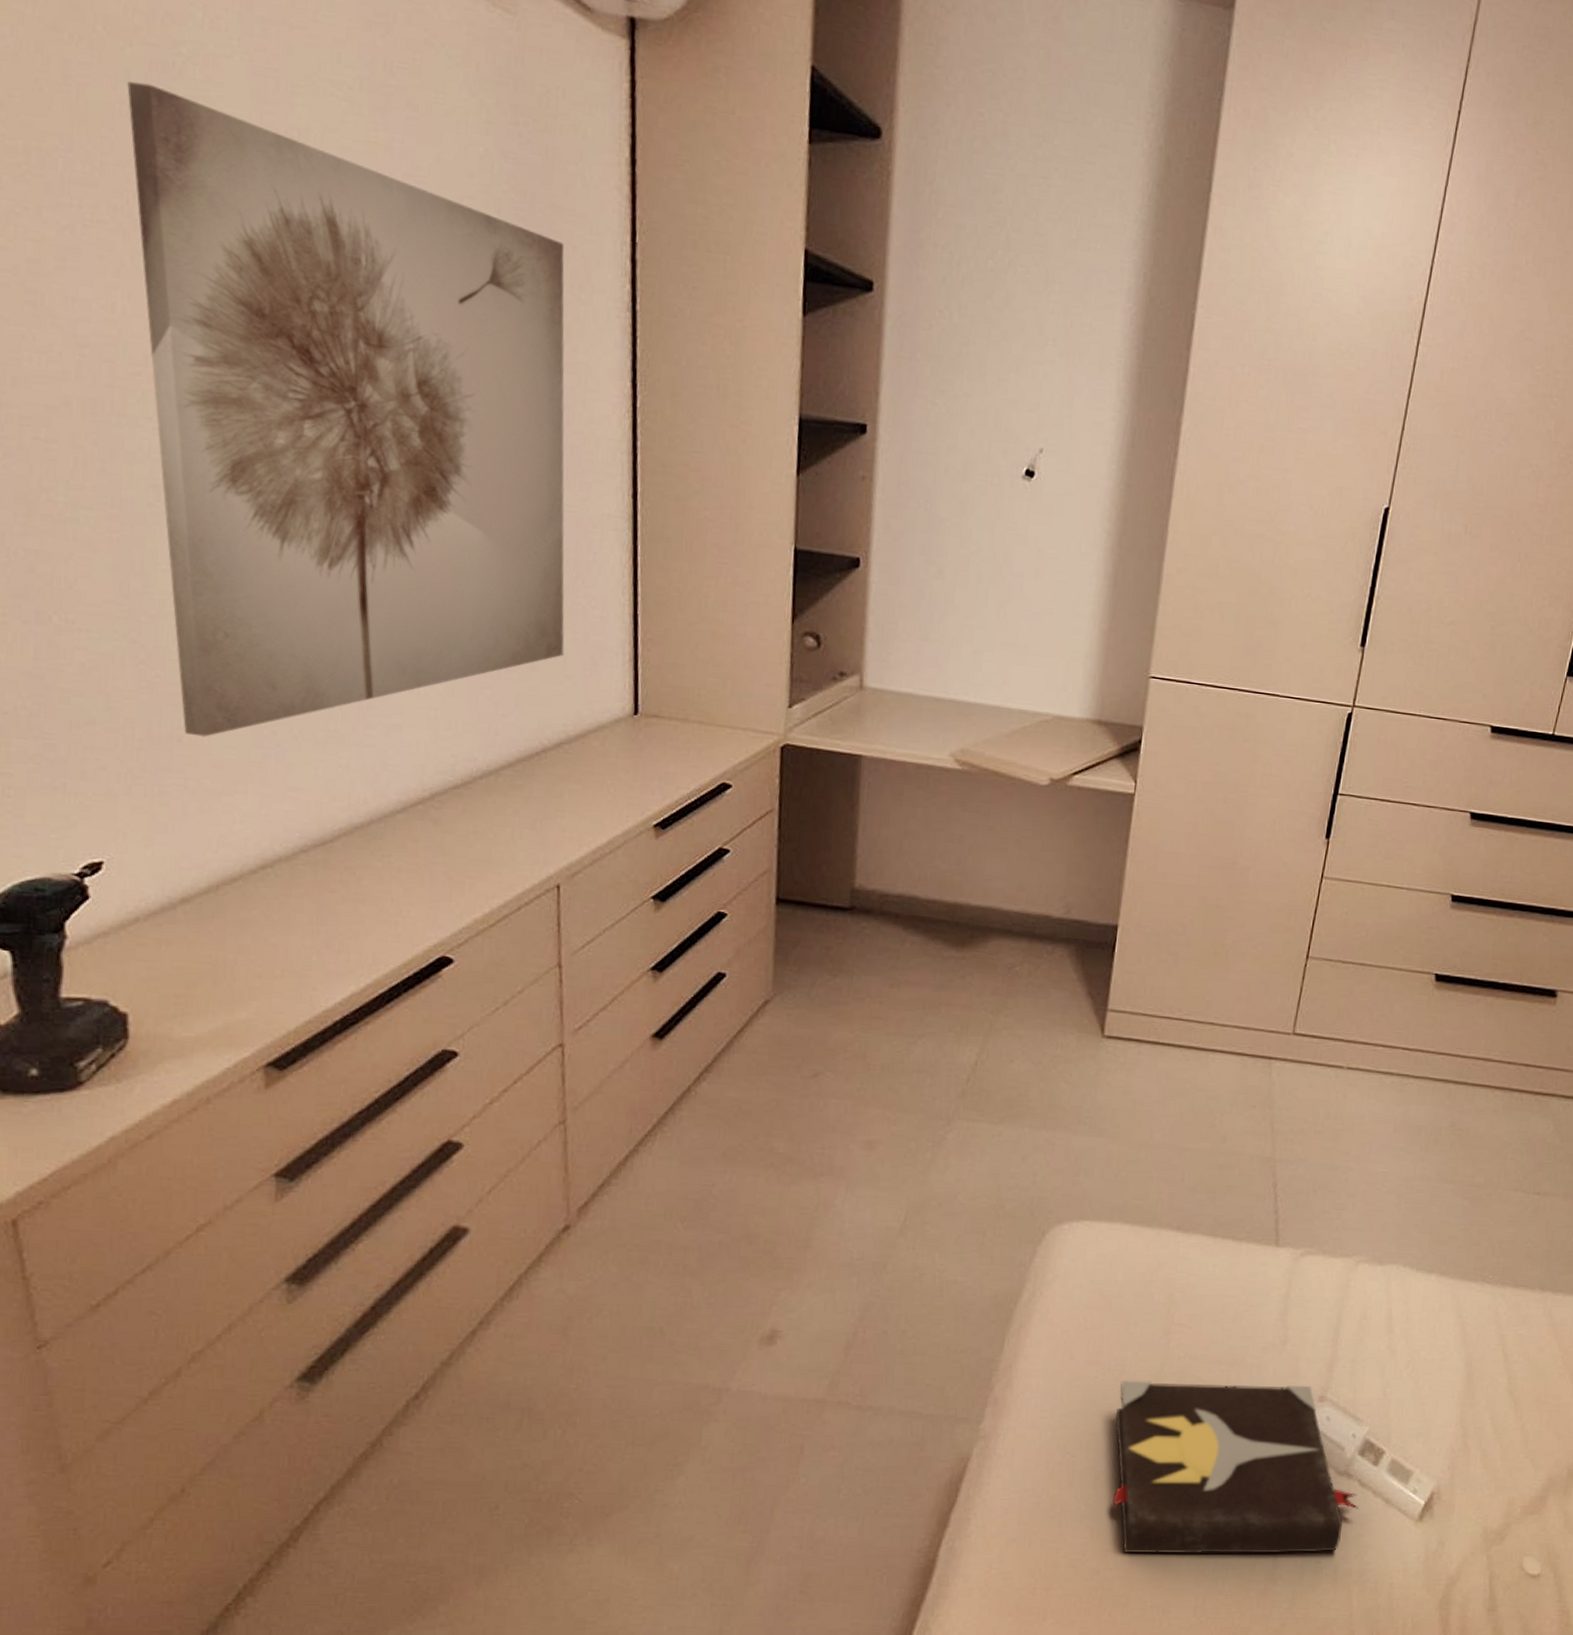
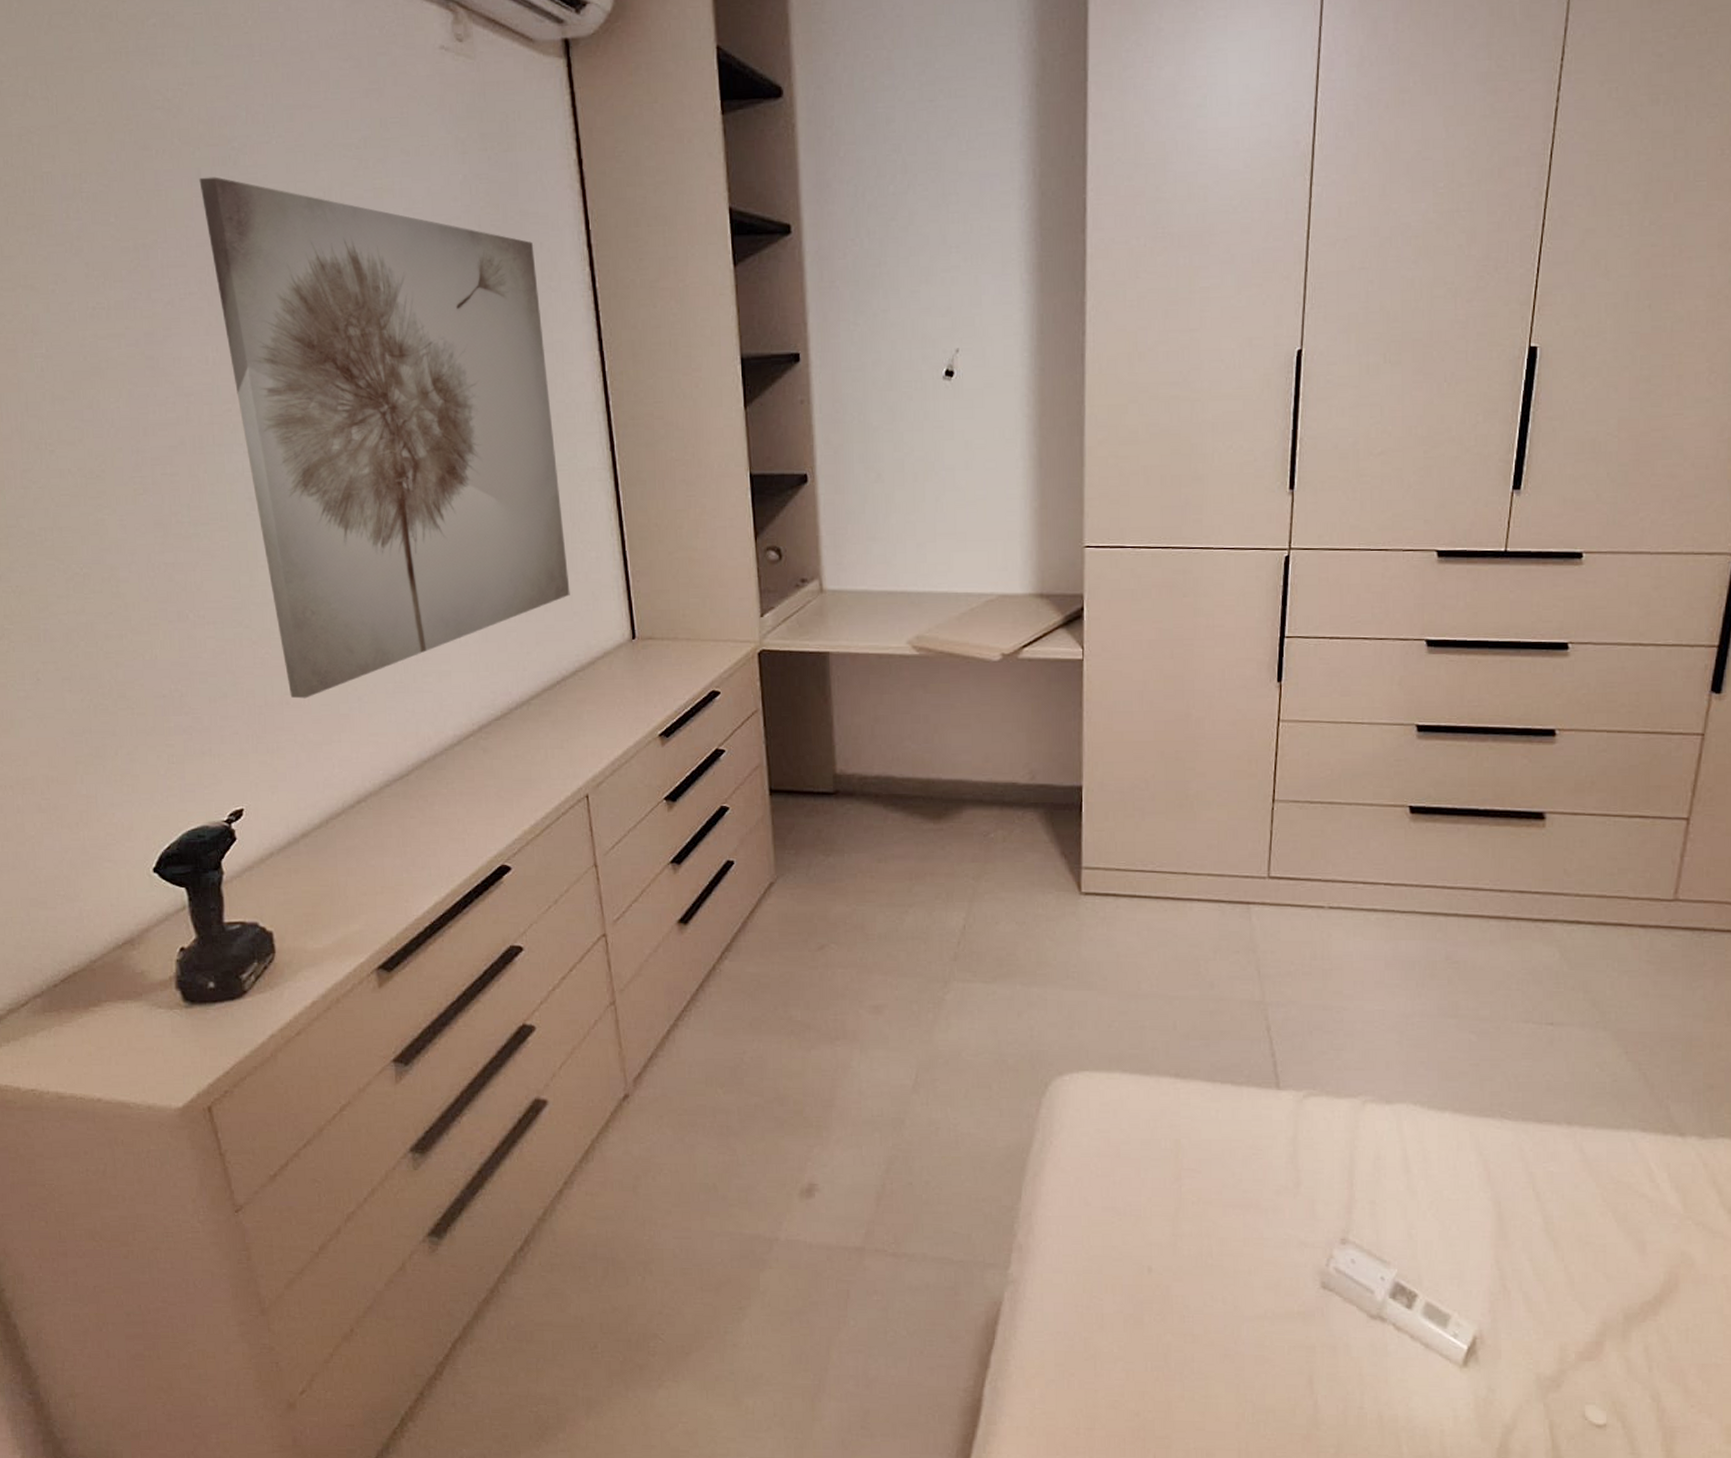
hardback book: present [1112,1380,1358,1554] -> none [1136,1225,1396,1399]

